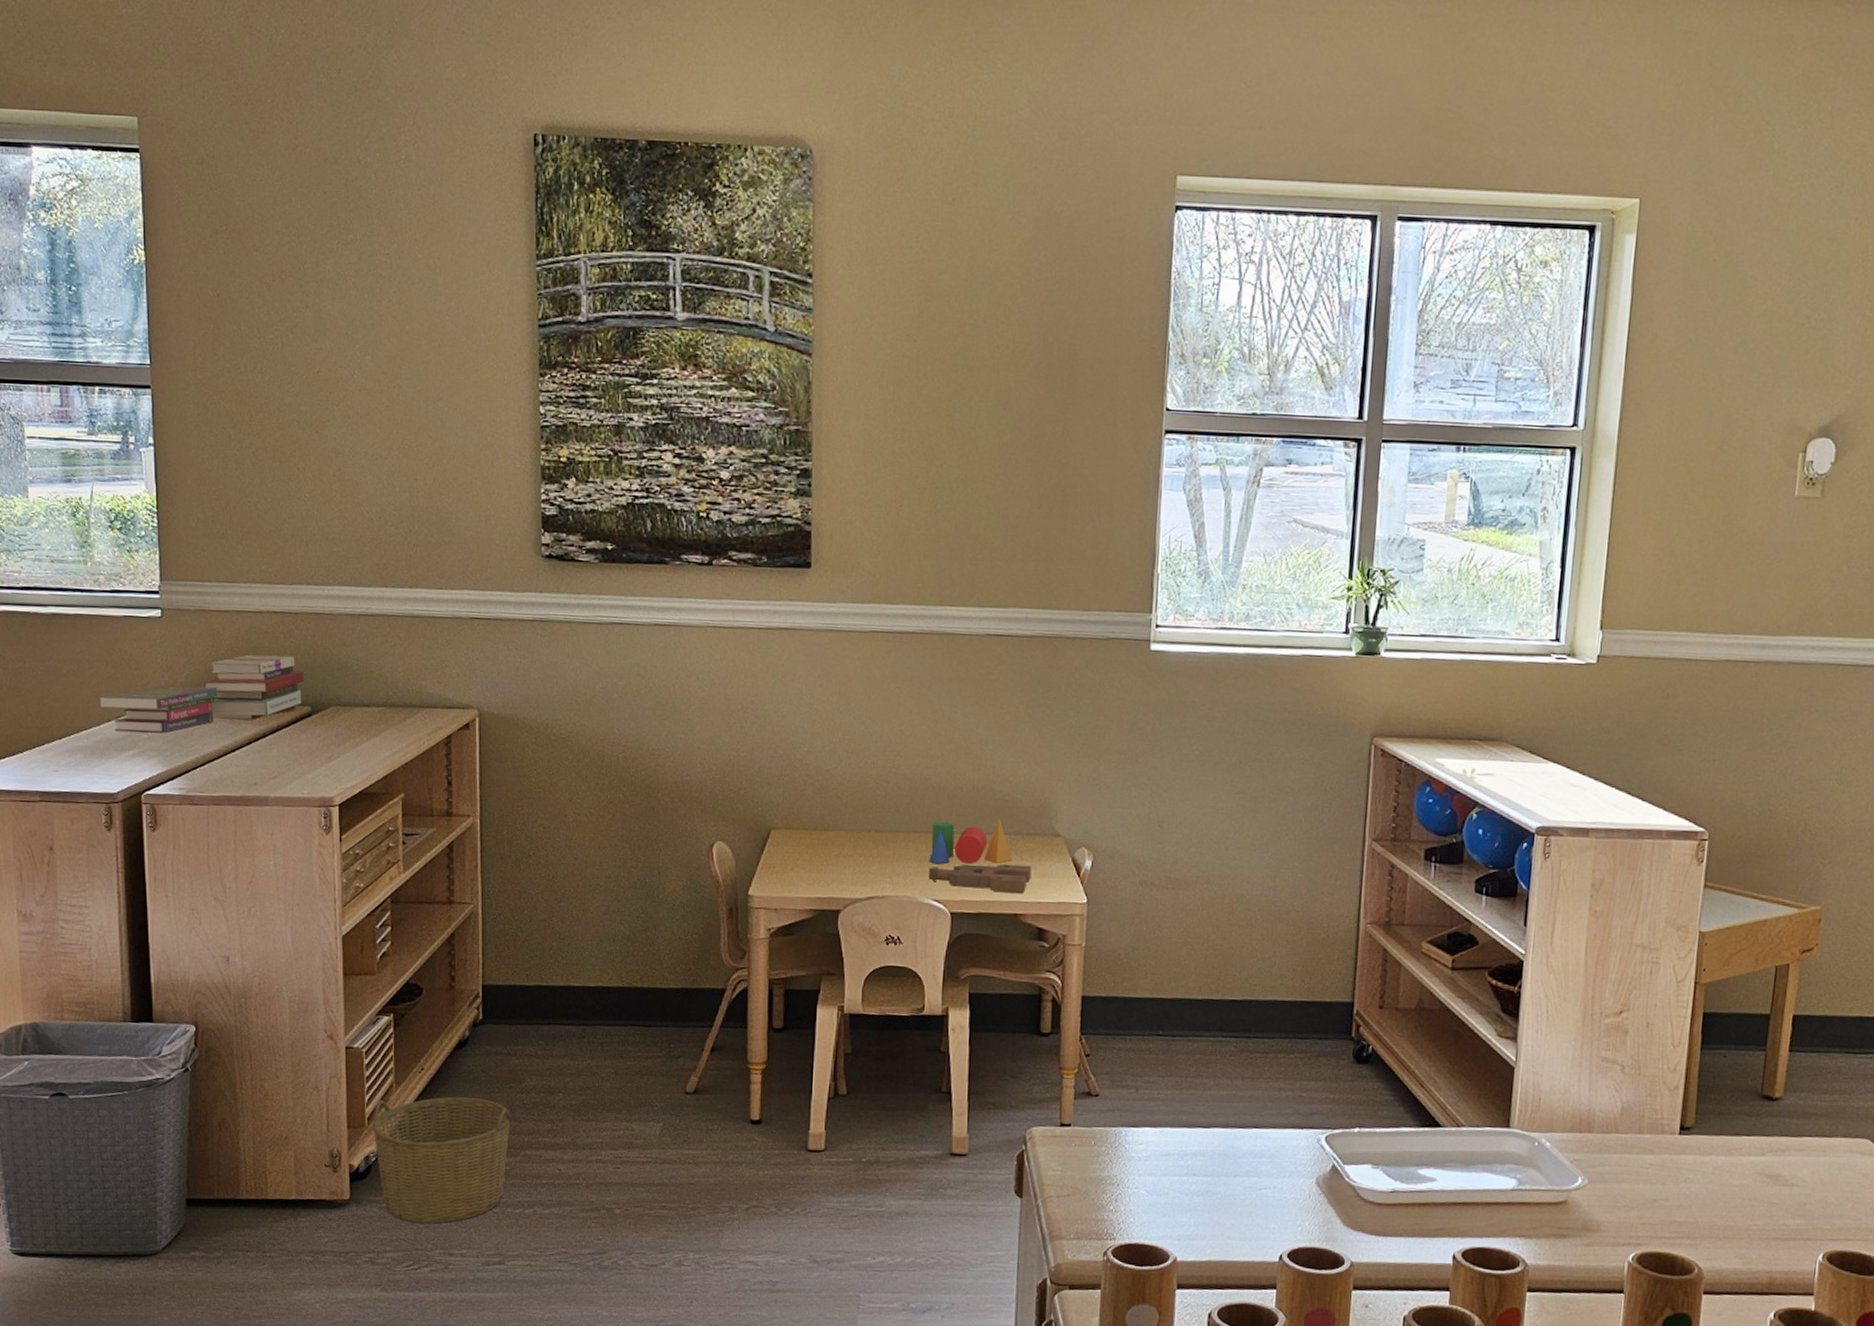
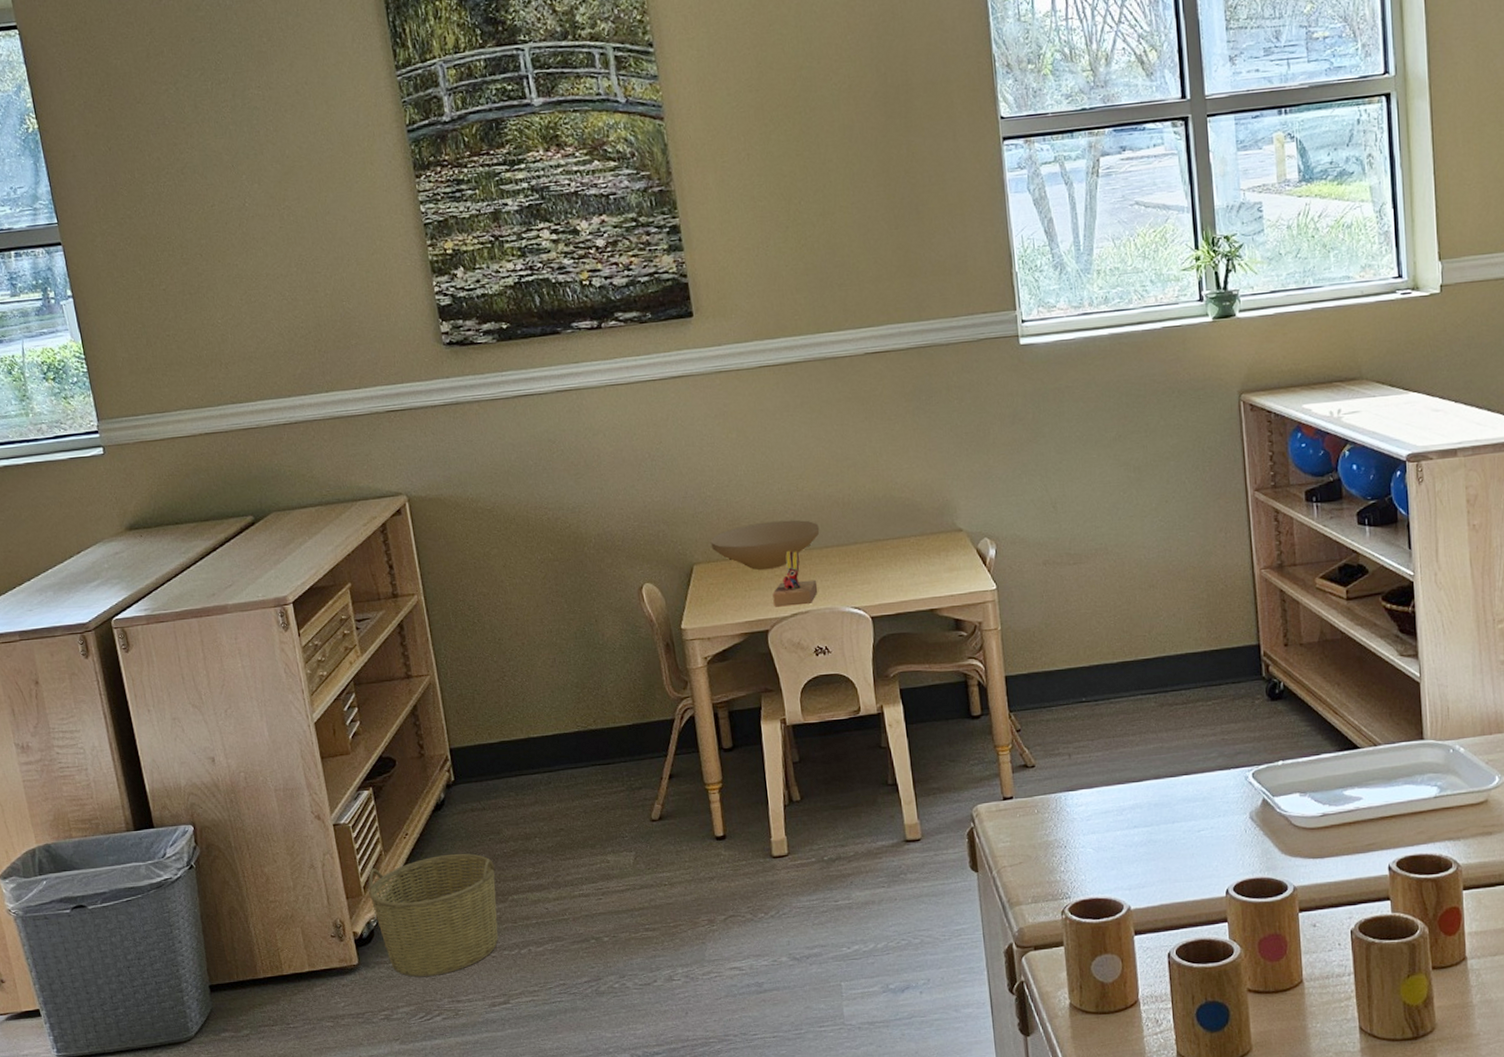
books: present [100,685,218,734] -> none [59,510,167,566]
books: present [204,654,303,720] -> none [152,471,245,540]
wooden bowl: none [793,796,910,846] -> present [710,520,820,570]
toy animal: none [850,829,899,889] -> present [772,550,818,607]
wooden toy: present [928,863,1032,893] -> none [845,562,941,592]
toy blocks: present [929,817,1012,864] -> none [842,522,921,573]

